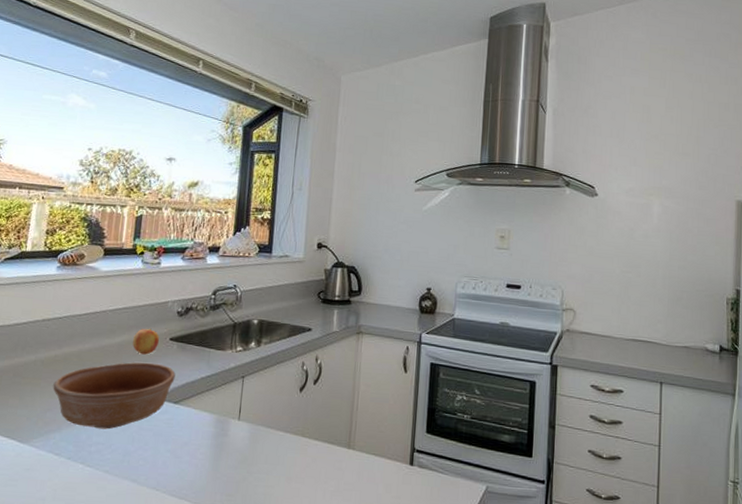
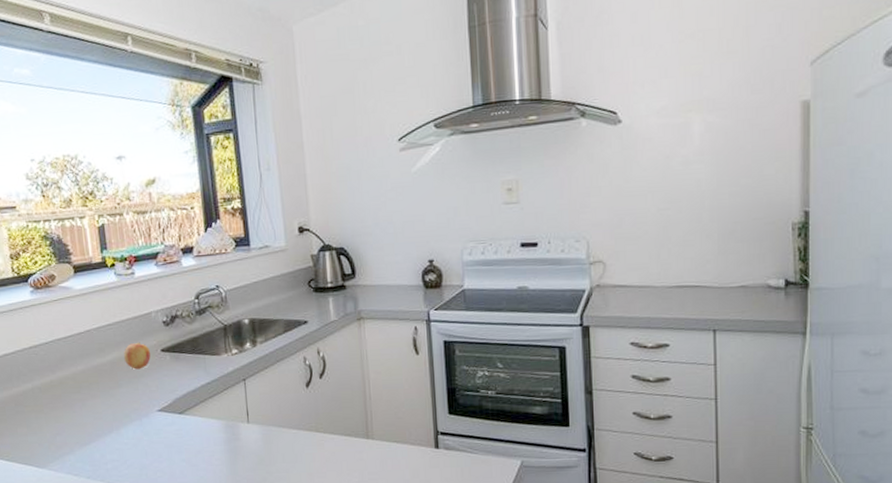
bowl: present [53,362,176,430] -> none [56,376,175,447]

